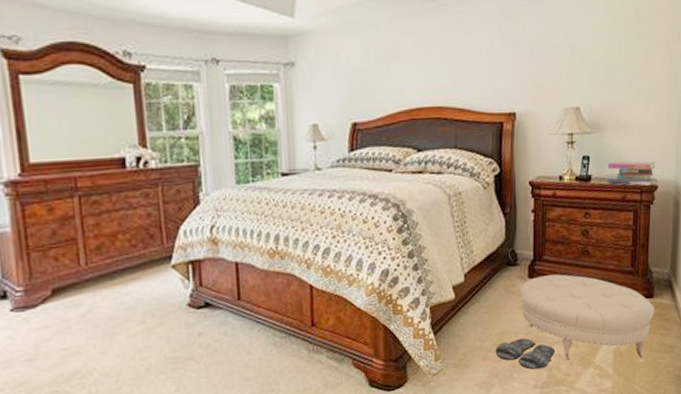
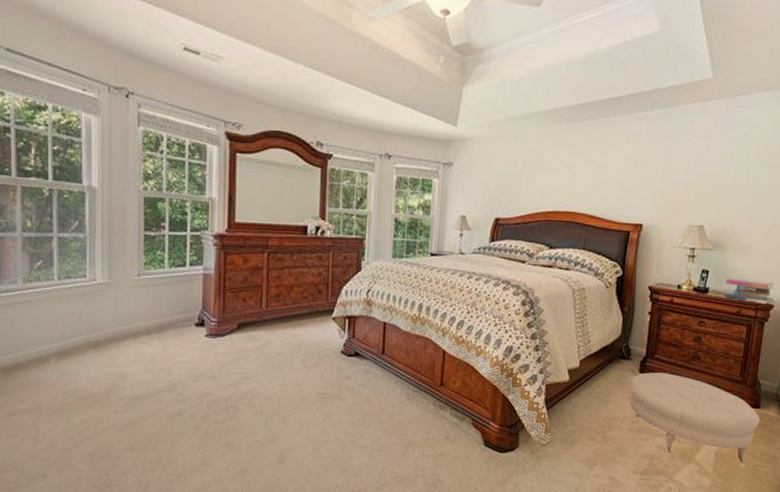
slippers: present [496,338,554,370] -> none [602,425,657,457]

